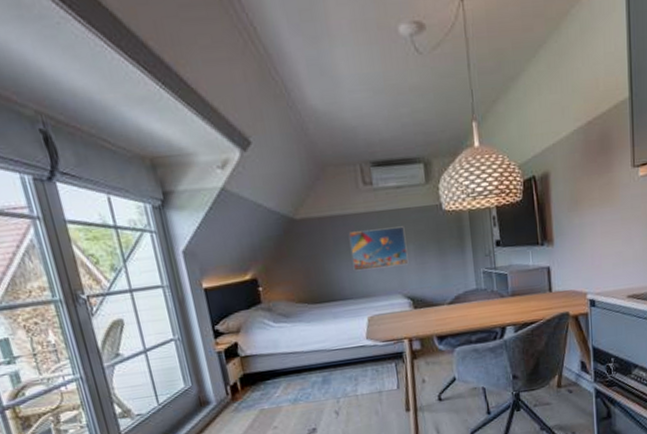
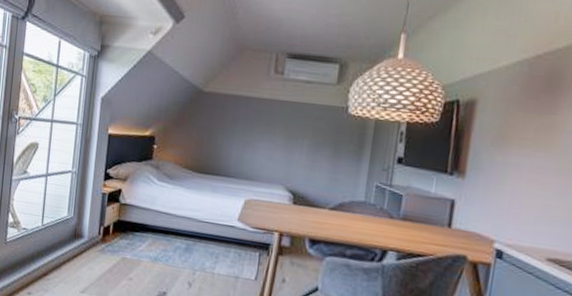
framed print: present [348,226,409,271] -> none [244,114,304,159]

